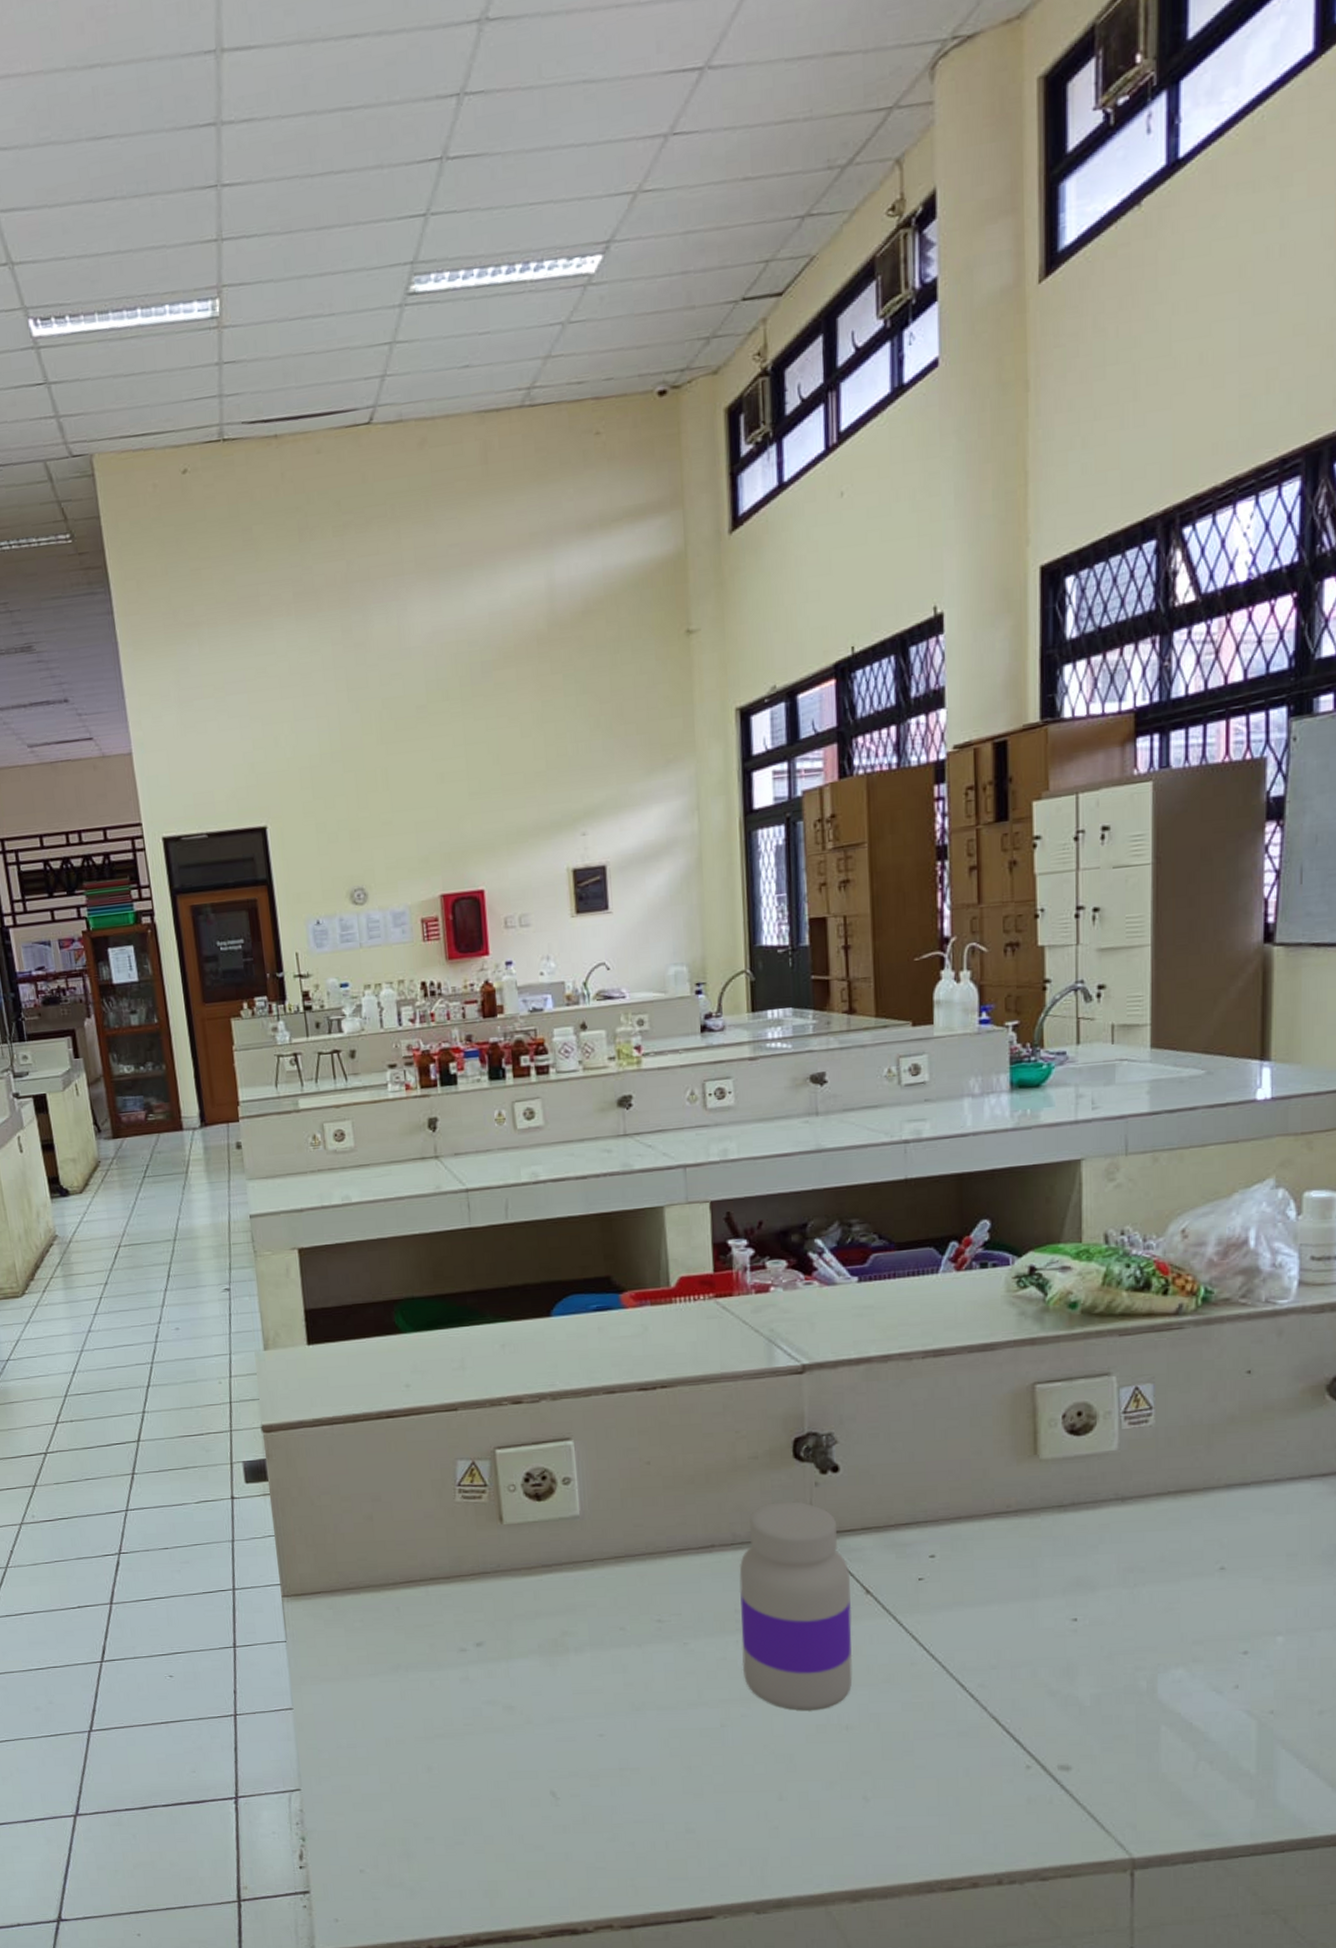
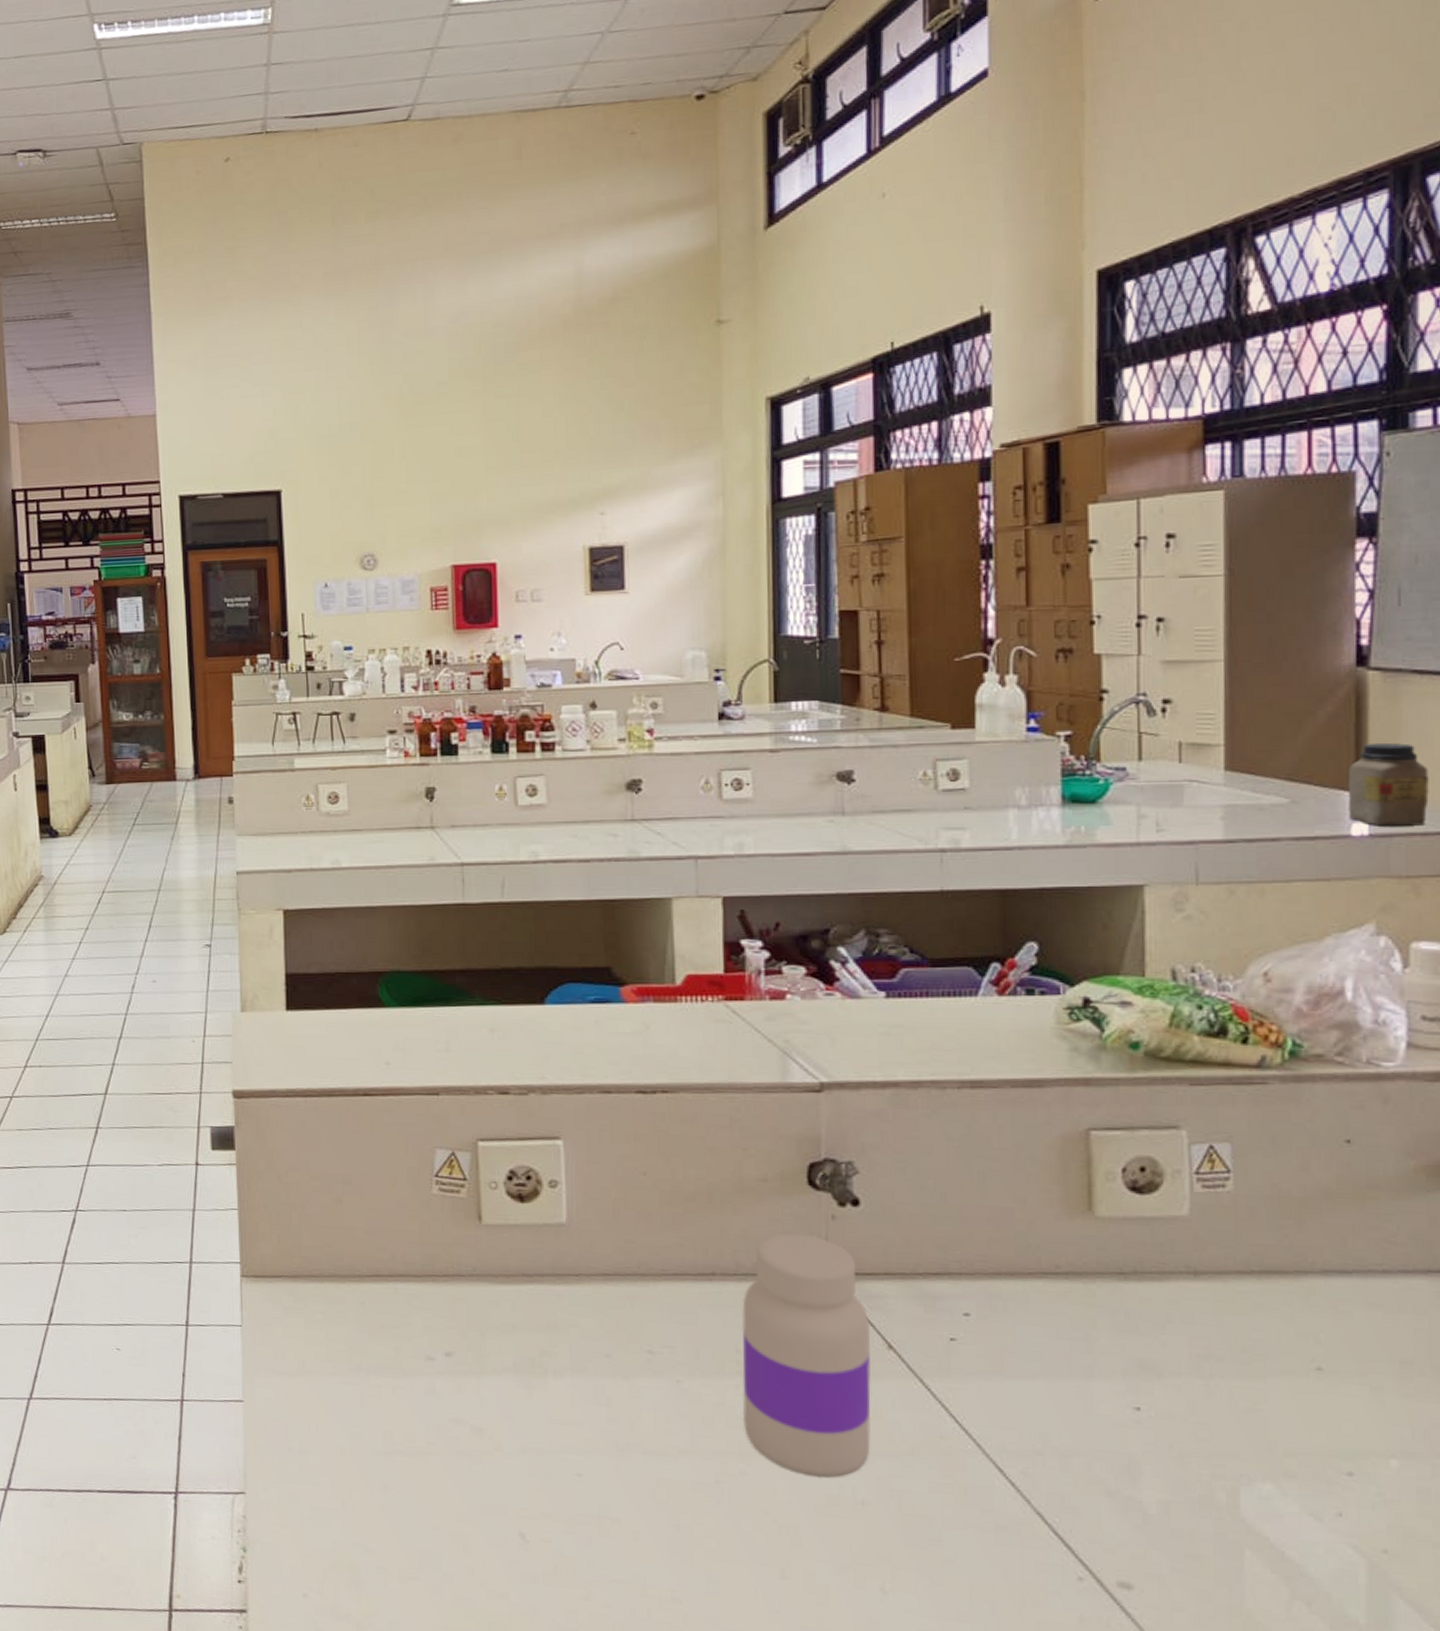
jar: none [1254,1012,1322,1091] -> present [1347,742,1429,828]

